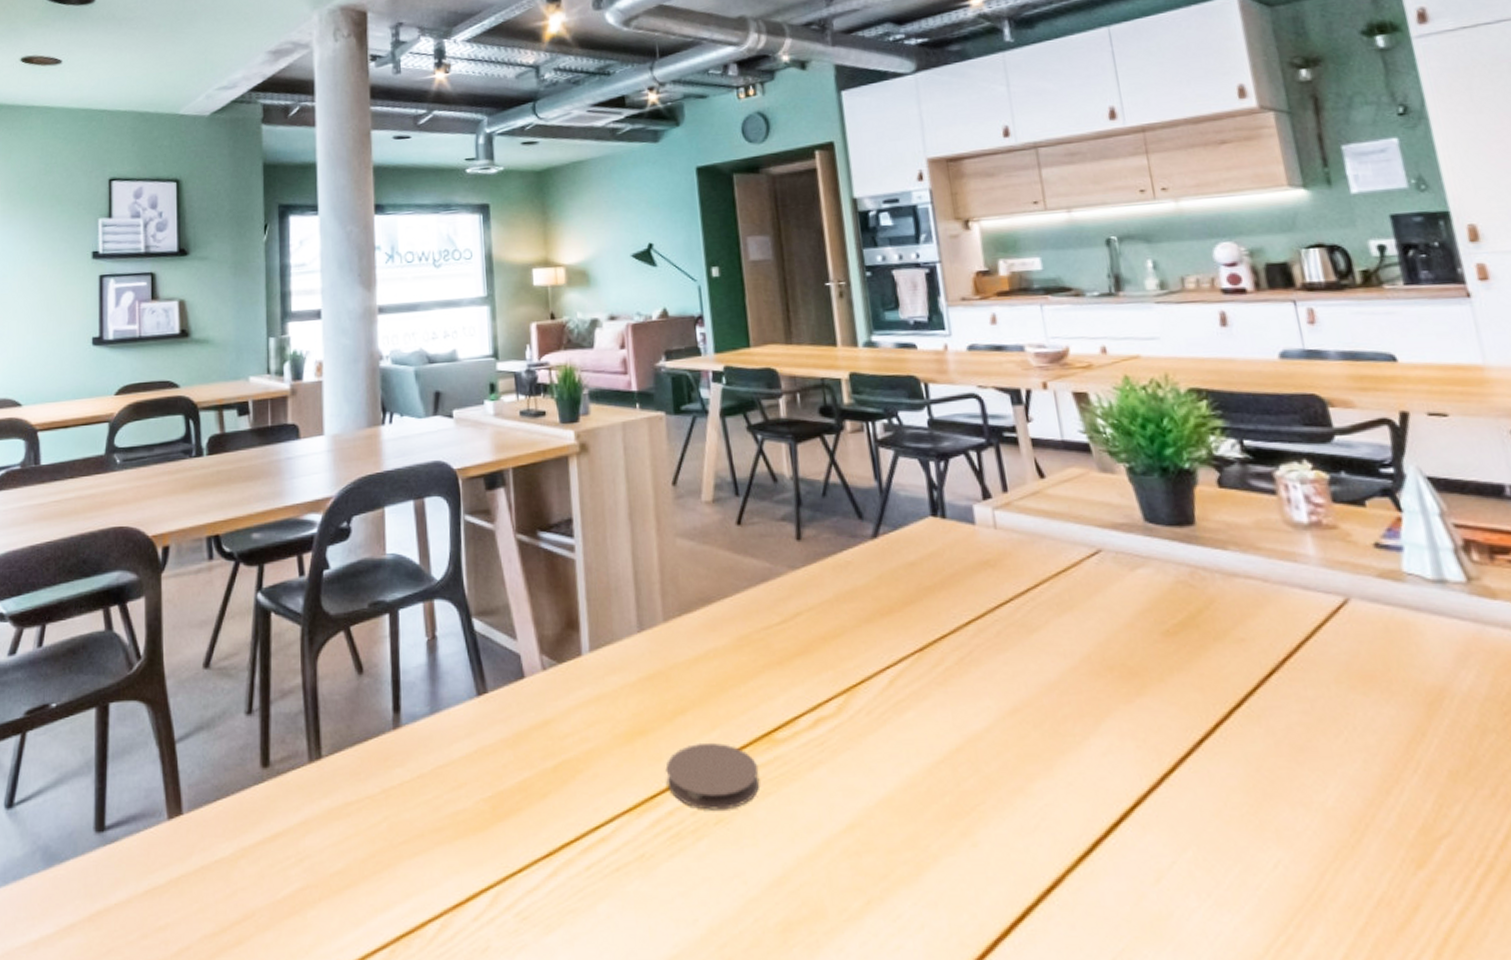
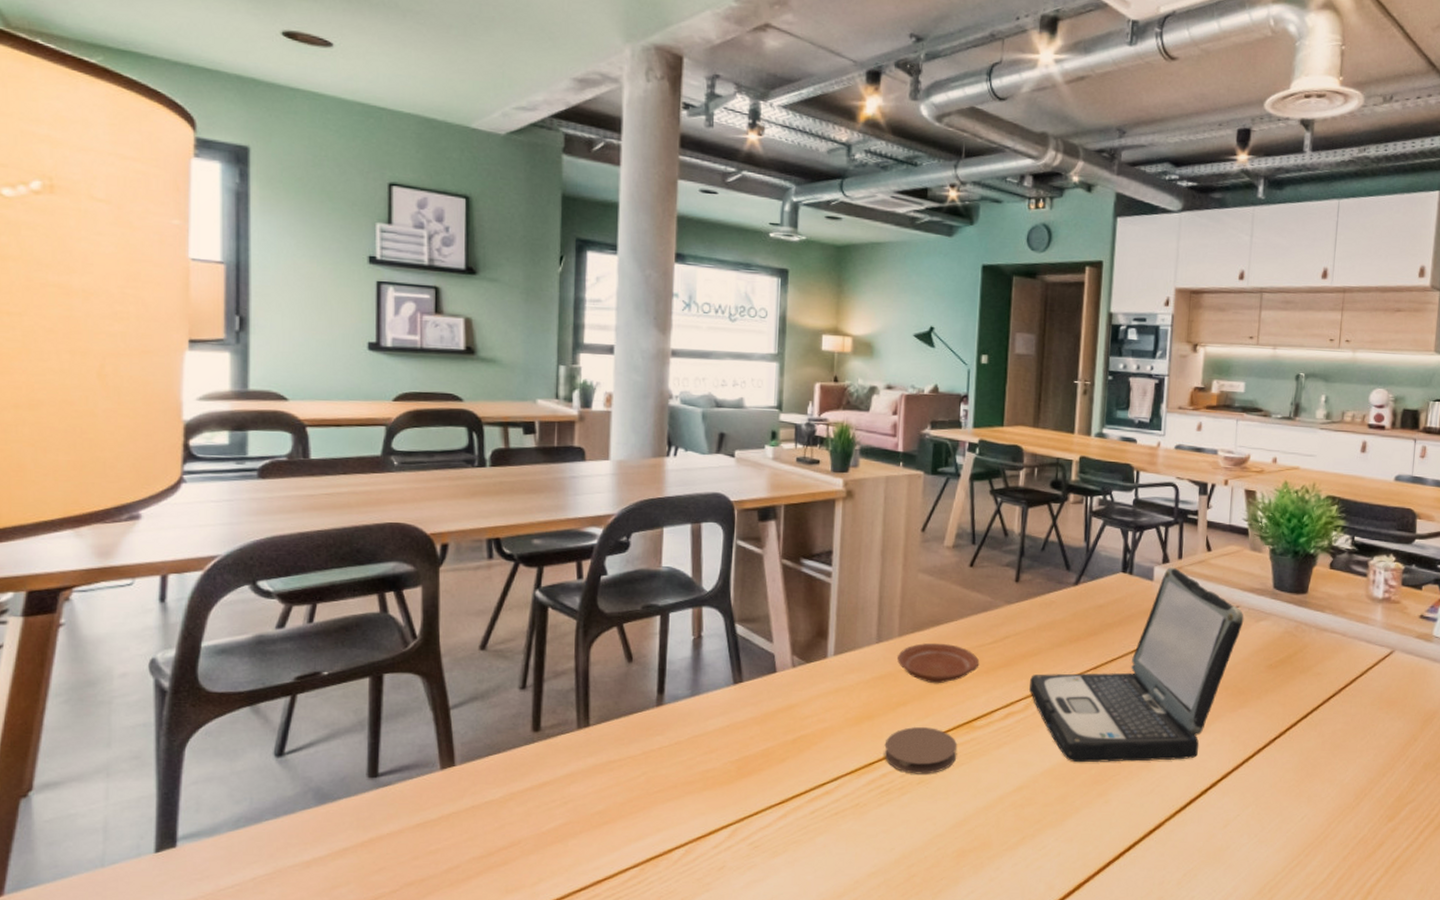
plate: none [666,627,769,683] -> present [898,643,980,684]
laptop: none [837,503,1114,787] -> present [1029,567,1244,763]

